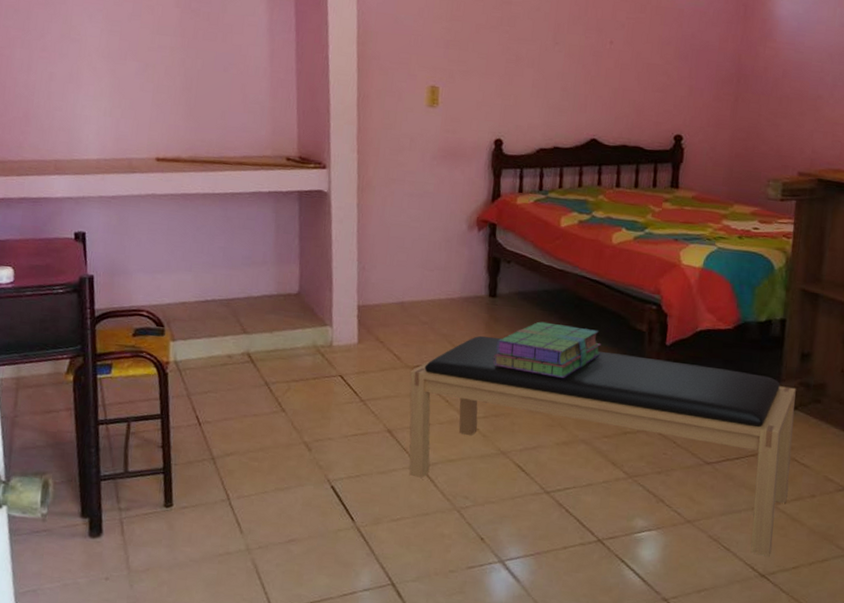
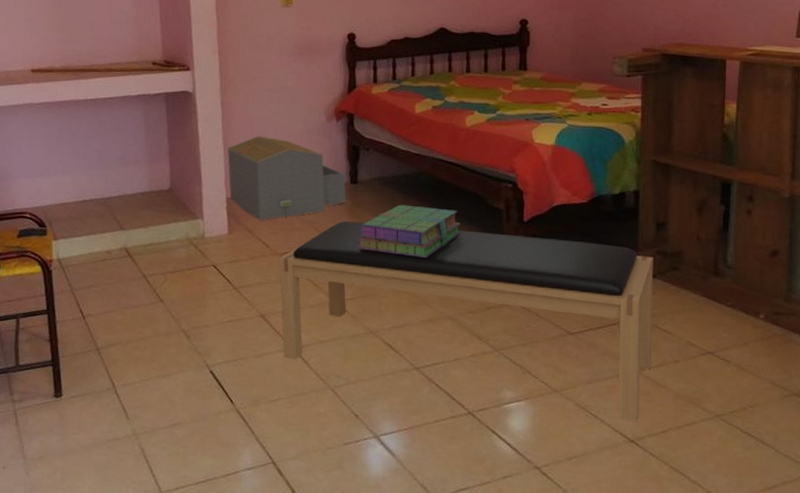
architectural model: none [361,241,484,331] -> present [227,135,346,220]

